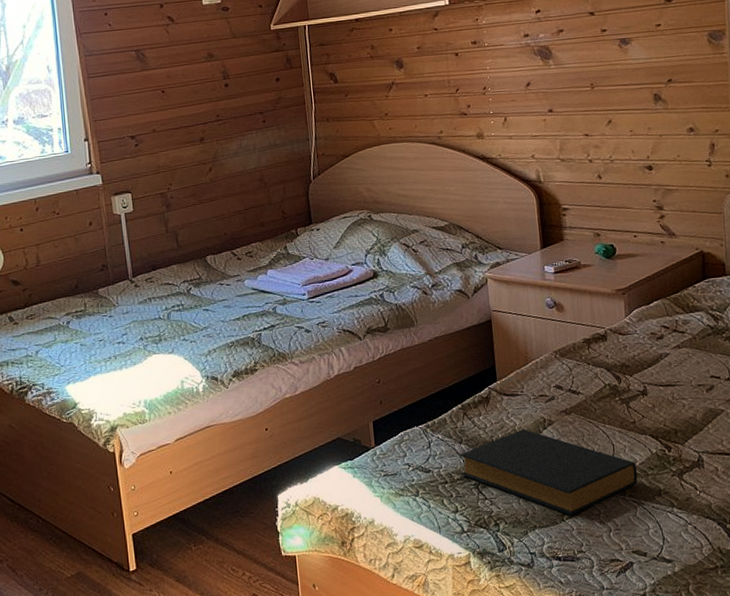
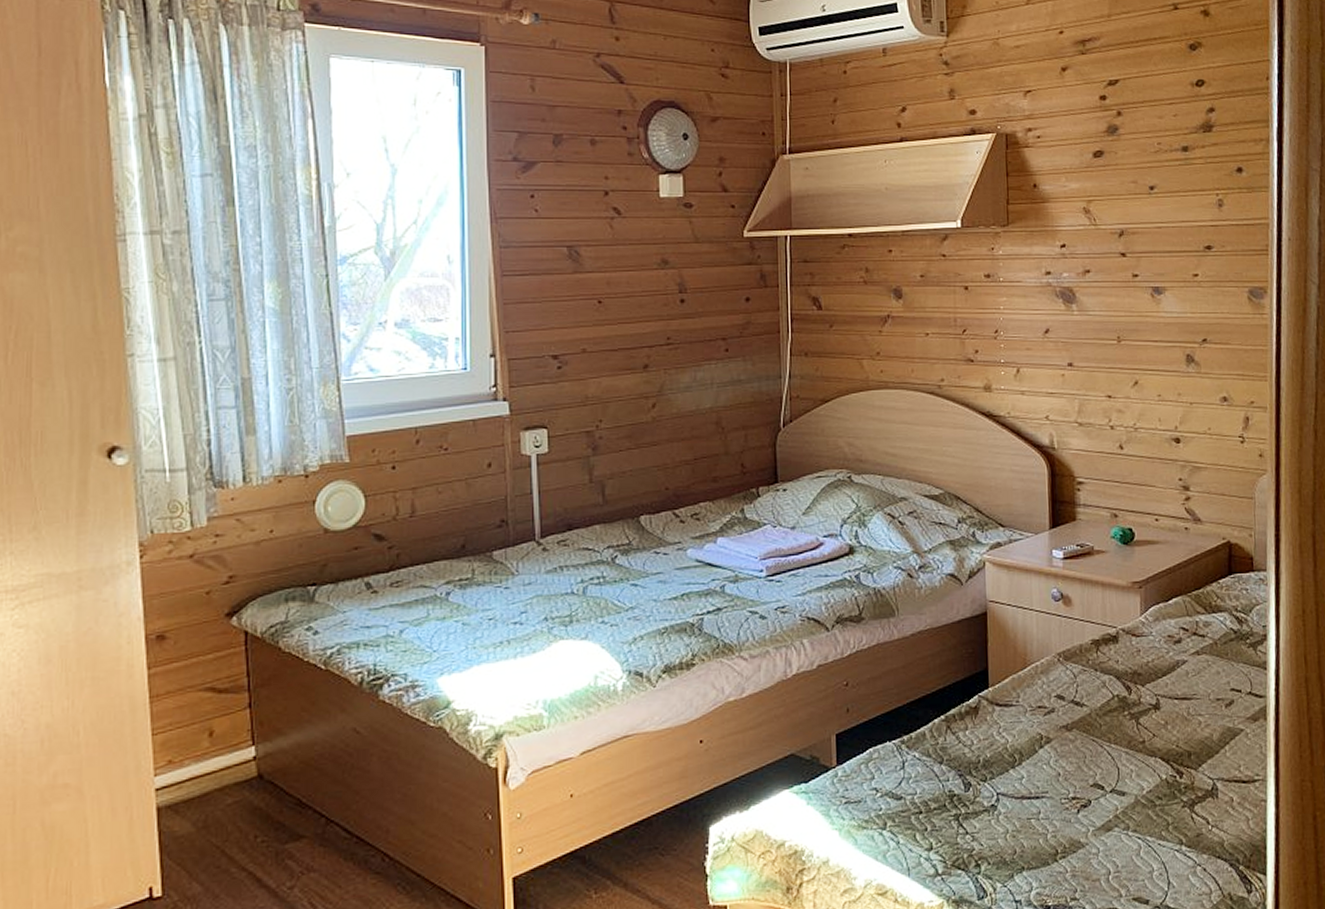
hardback book: present [459,429,638,516] -> none [938,747,1144,855]

